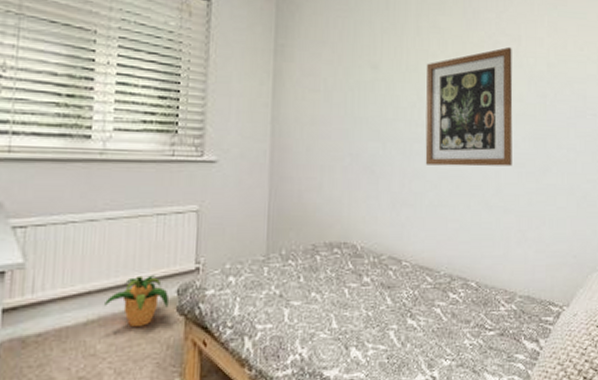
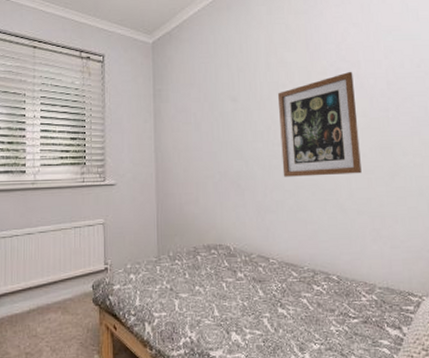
potted plant: present [103,275,169,326] -> none [40,274,86,314]

